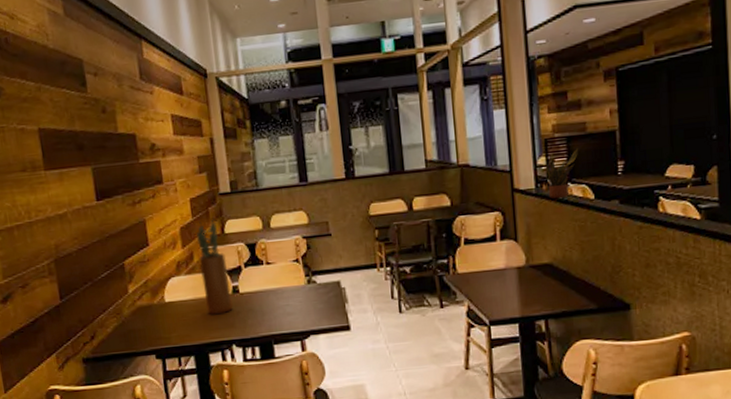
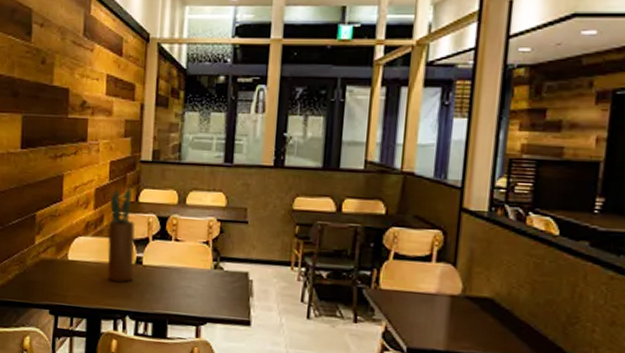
potted plant: present [546,147,579,199] -> none [503,174,550,229]

